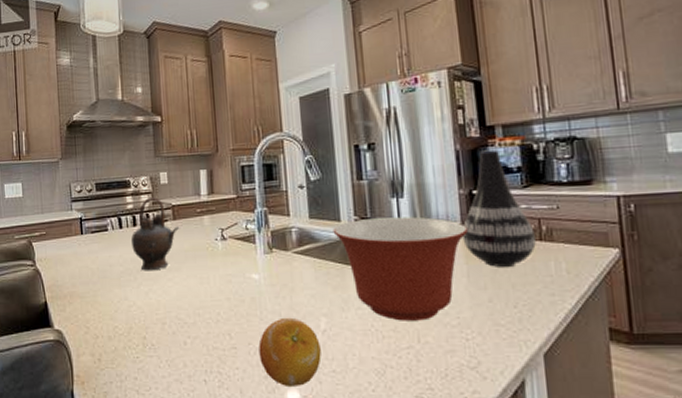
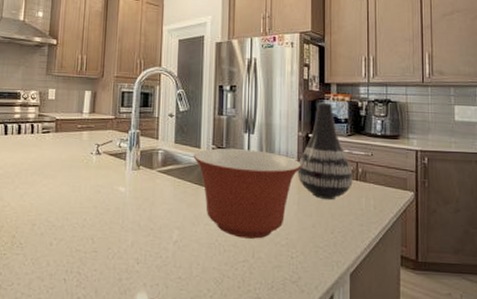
teapot: present [131,197,180,271] -> none [14,110,61,176]
fruit: present [258,317,322,388] -> none [116,227,171,290]

